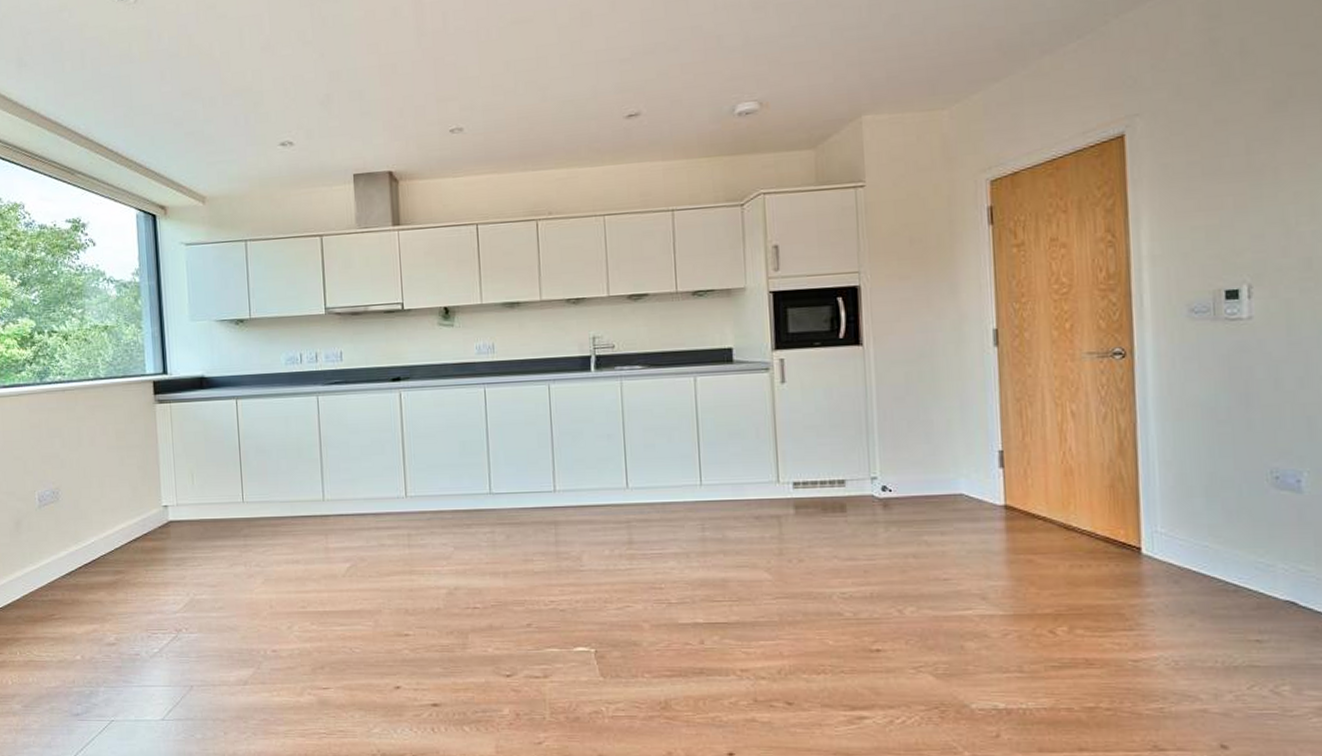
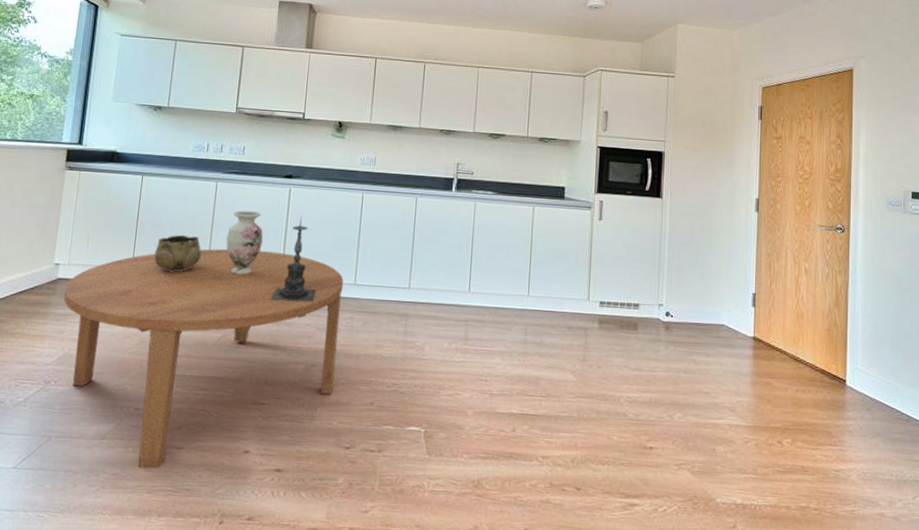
dining table: none [178,467,483,712] -> present [63,248,344,469]
decorative bowl: none [264,459,315,502] -> present [154,234,202,272]
vase: none [338,424,380,498] -> present [226,210,264,276]
candle holder: none [397,423,447,521] -> present [270,216,316,302]

